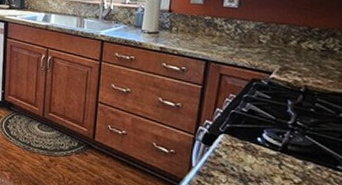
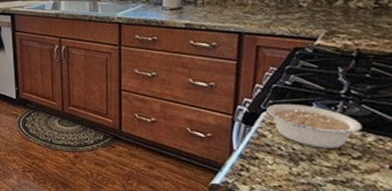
legume: none [224,128,308,173] -> present [266,104,367,149]

